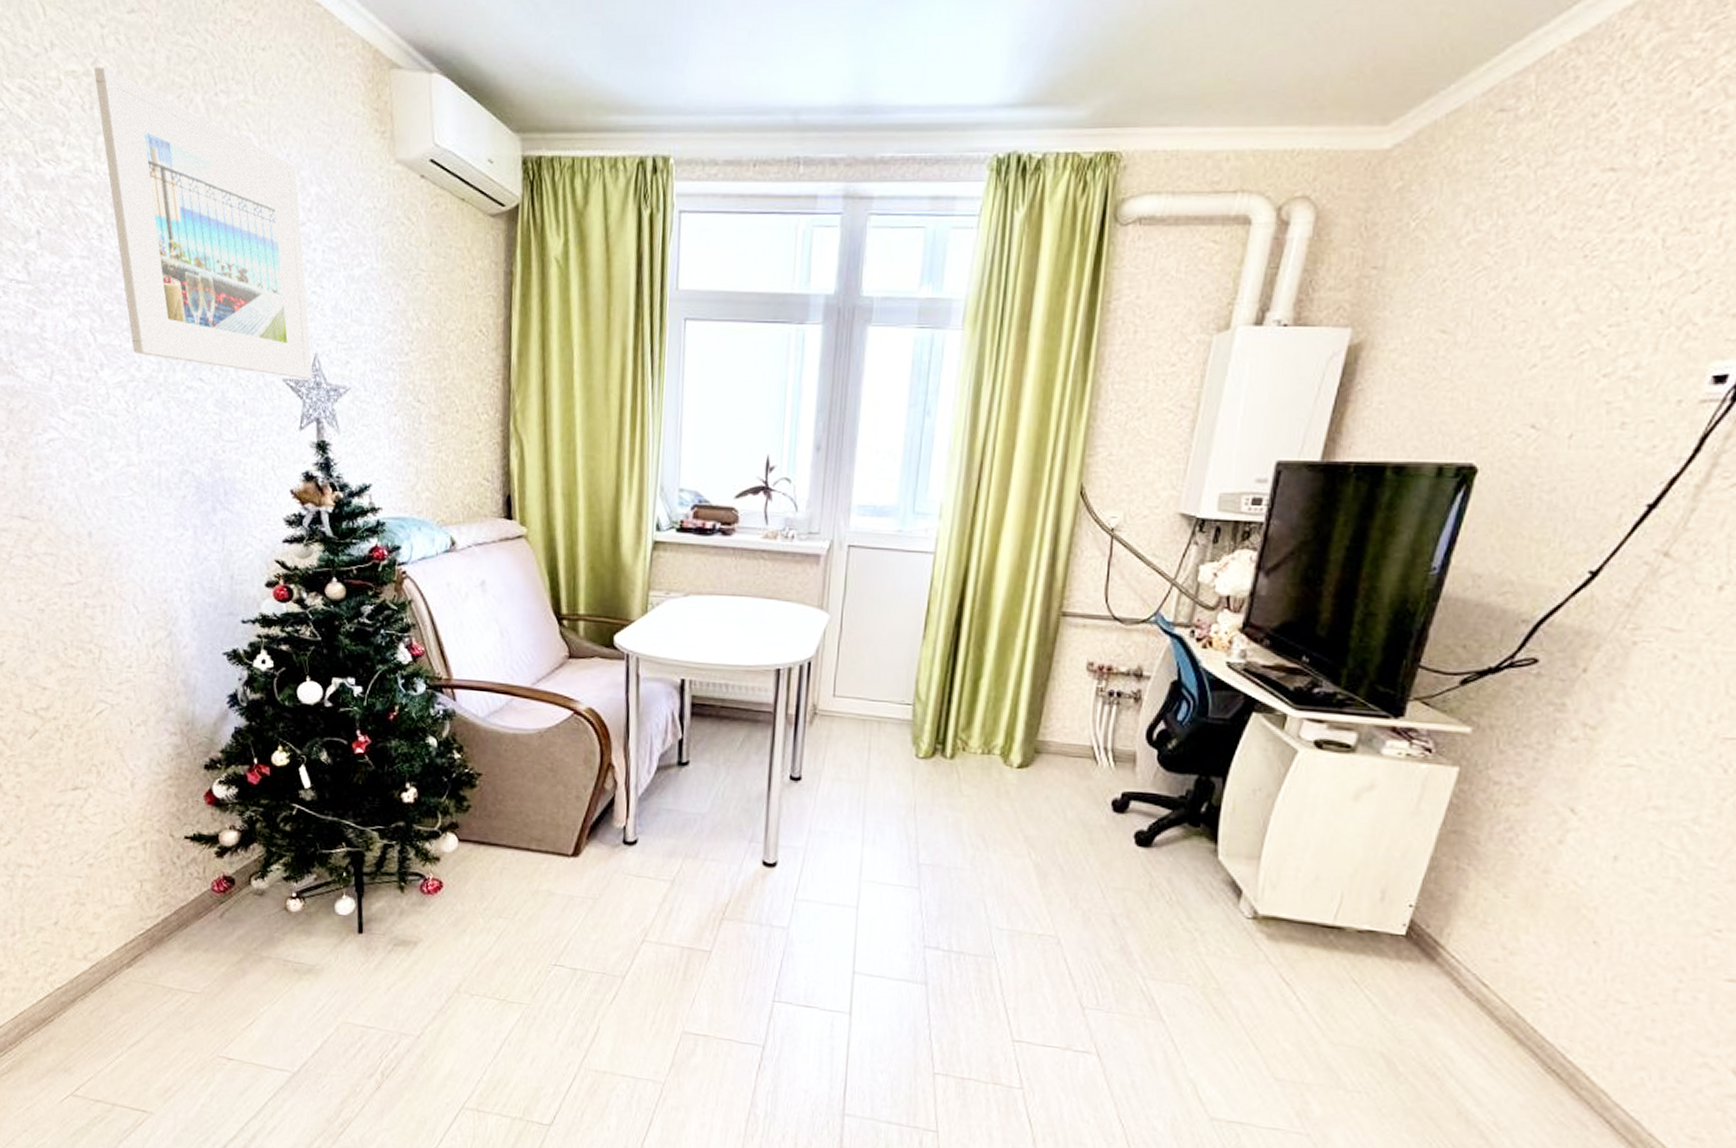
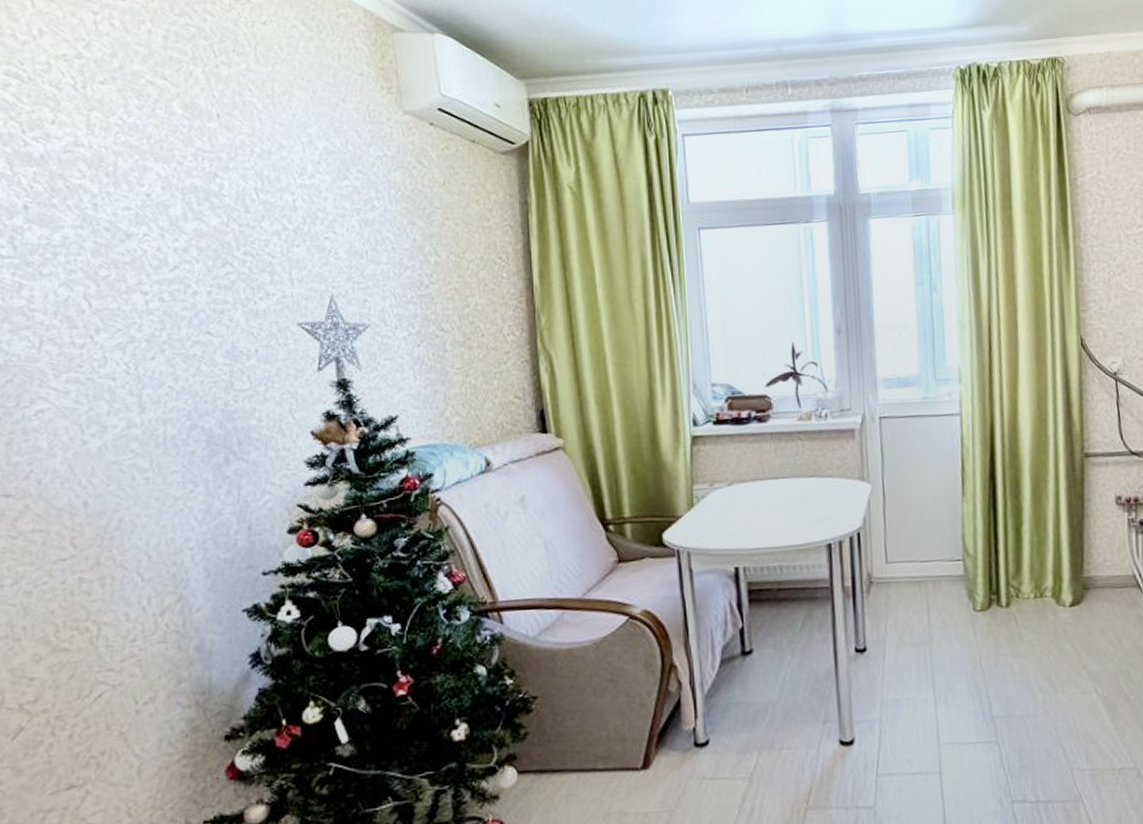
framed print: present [94,67,313,380] -> none [86,49,329,322]

